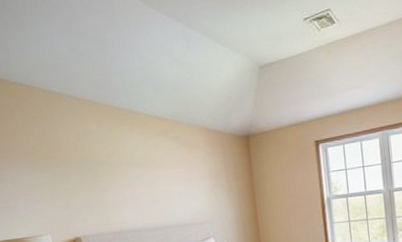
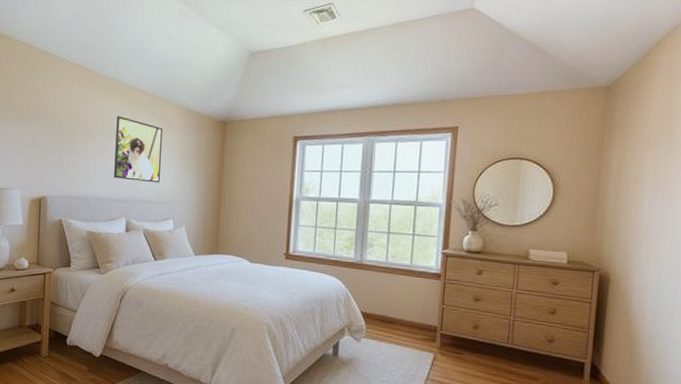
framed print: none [138,145,194,208] -> present [114,116,163,183]

